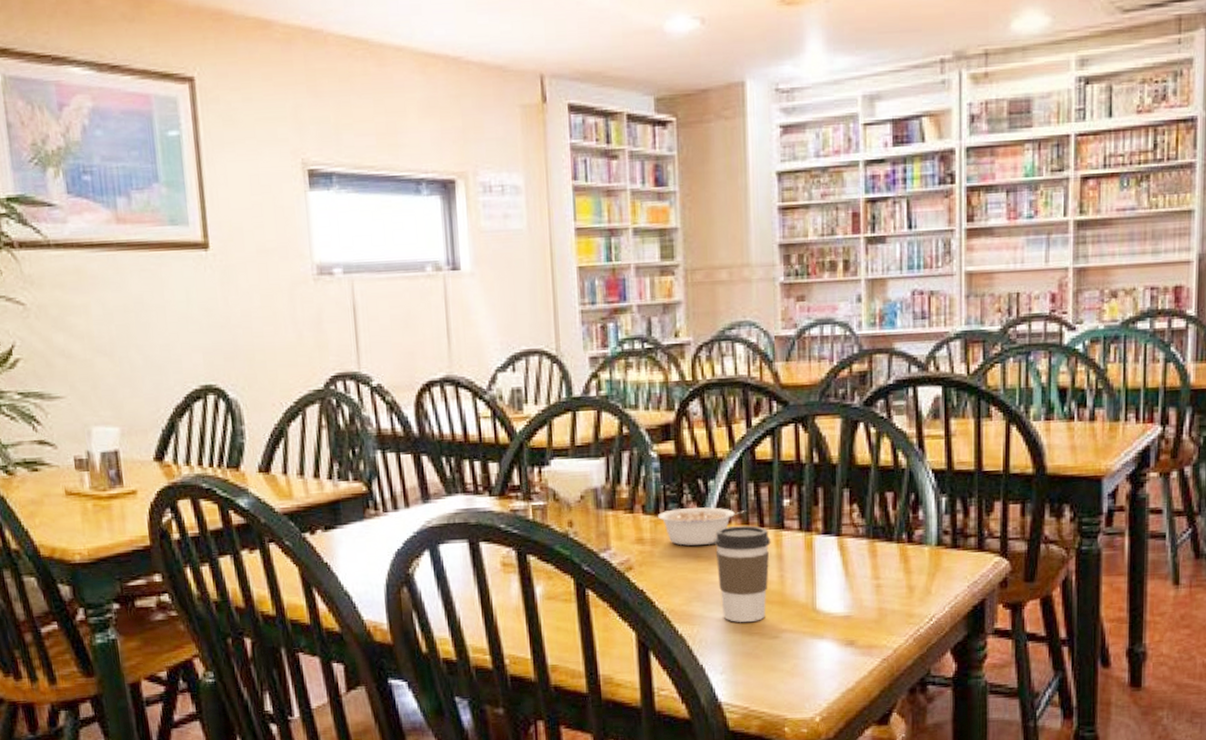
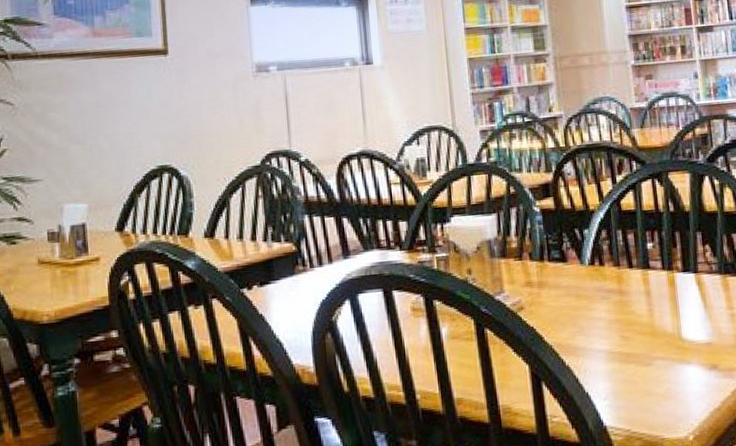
legume: present [658,507,747,546] -> none [543,252,617,287]
coffee cup: present [714,525,771,622] -> none [591,267,640,353]

